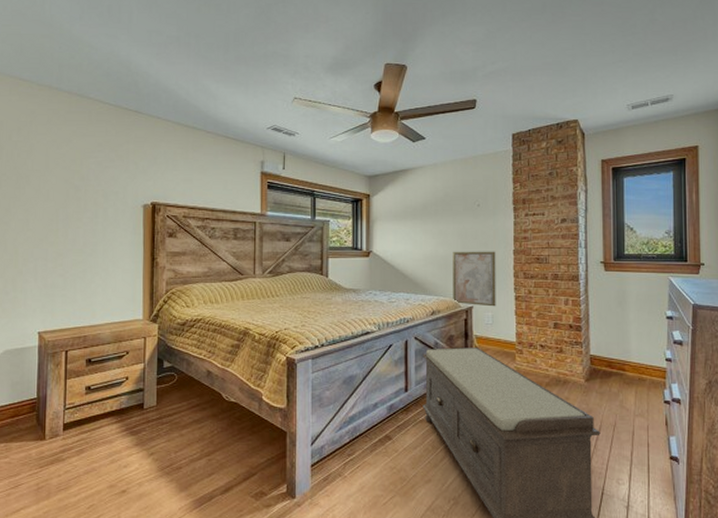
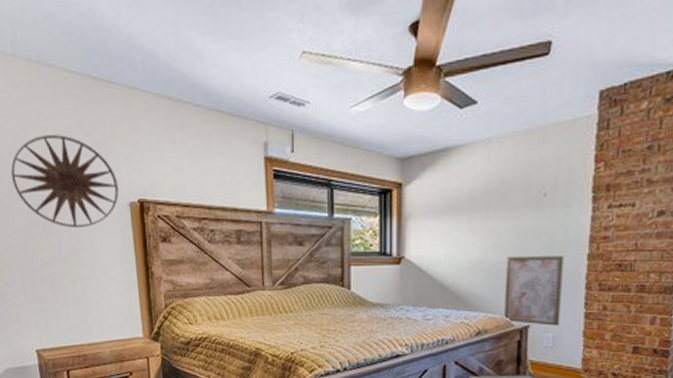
wall art: none [40,150,135,224] -> present [11,135,119,227]

